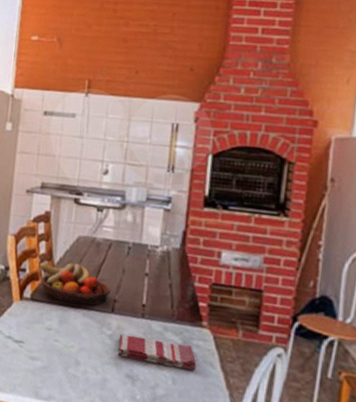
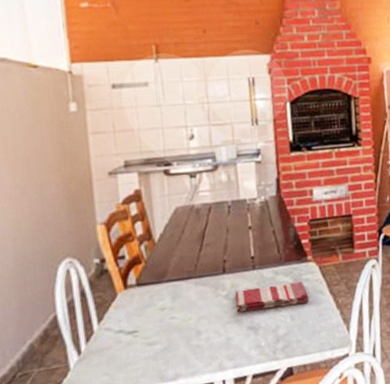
fruit bowl: present [39,262,112,306] -> none [138,235,219,278]

